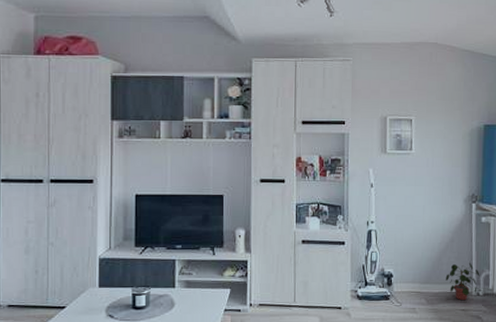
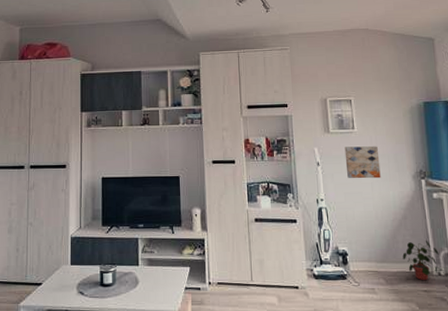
wall art: none [399,168,434,202] -> present [344,146,381,179]

